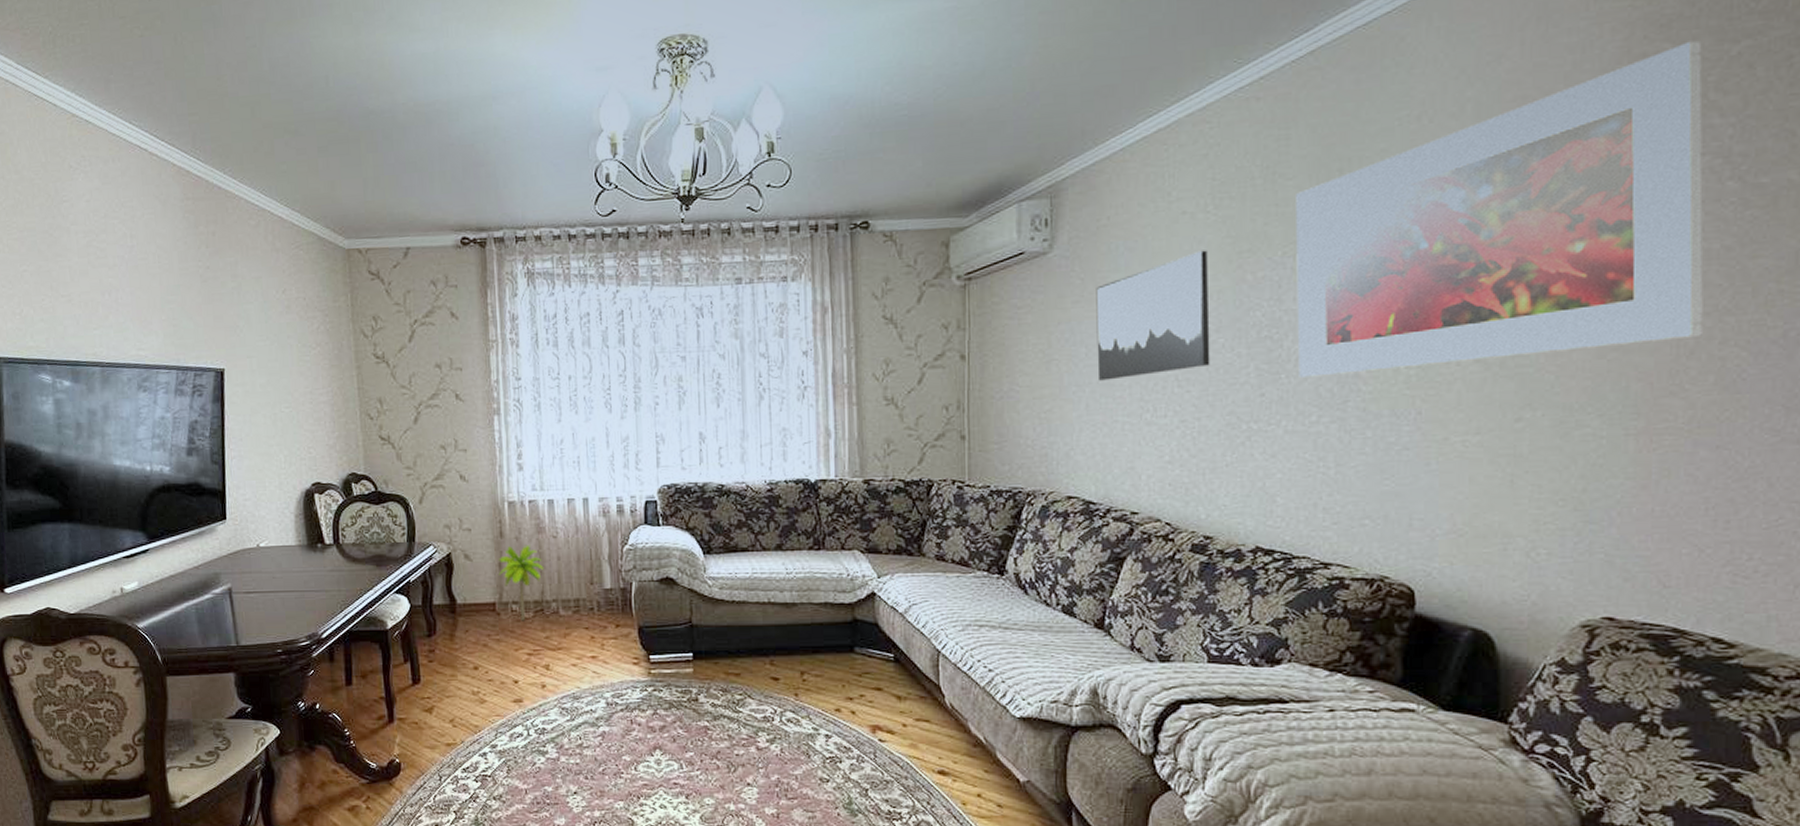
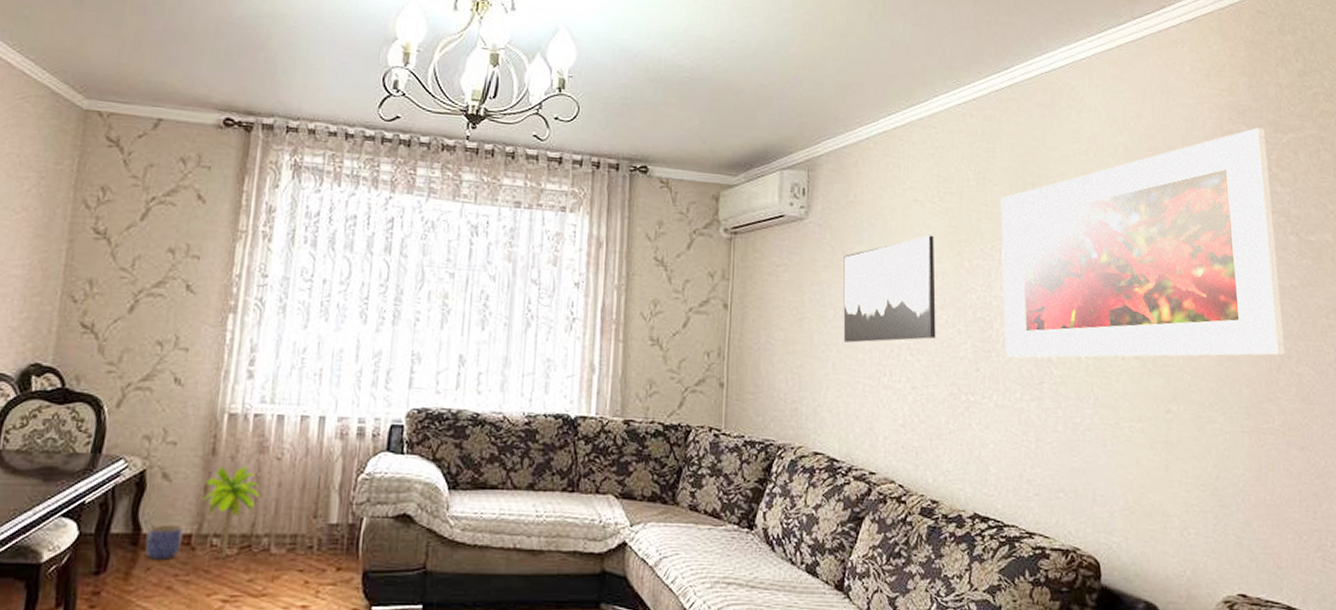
planter: none [460,595,488,623] -> present [145,524,183,560]

